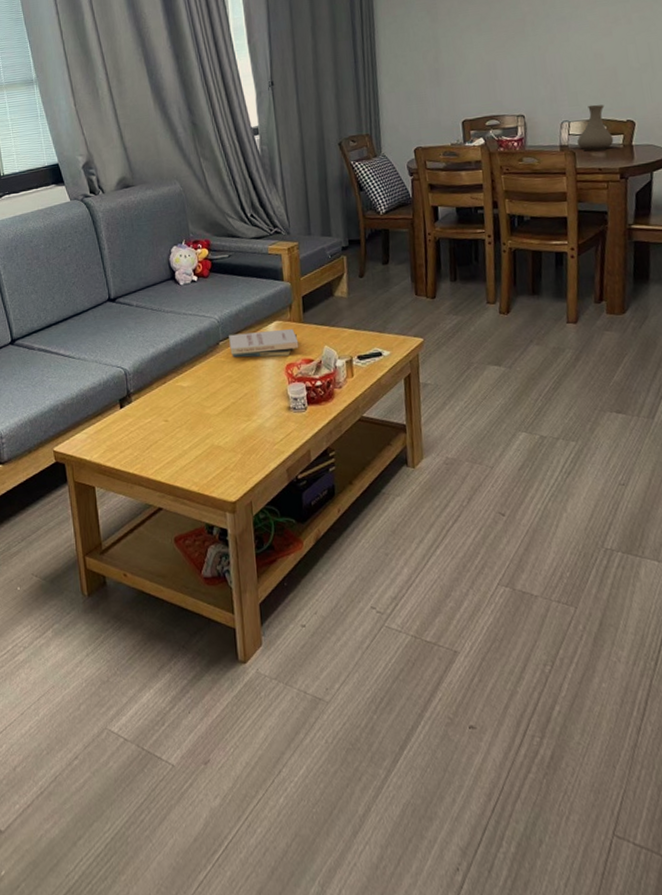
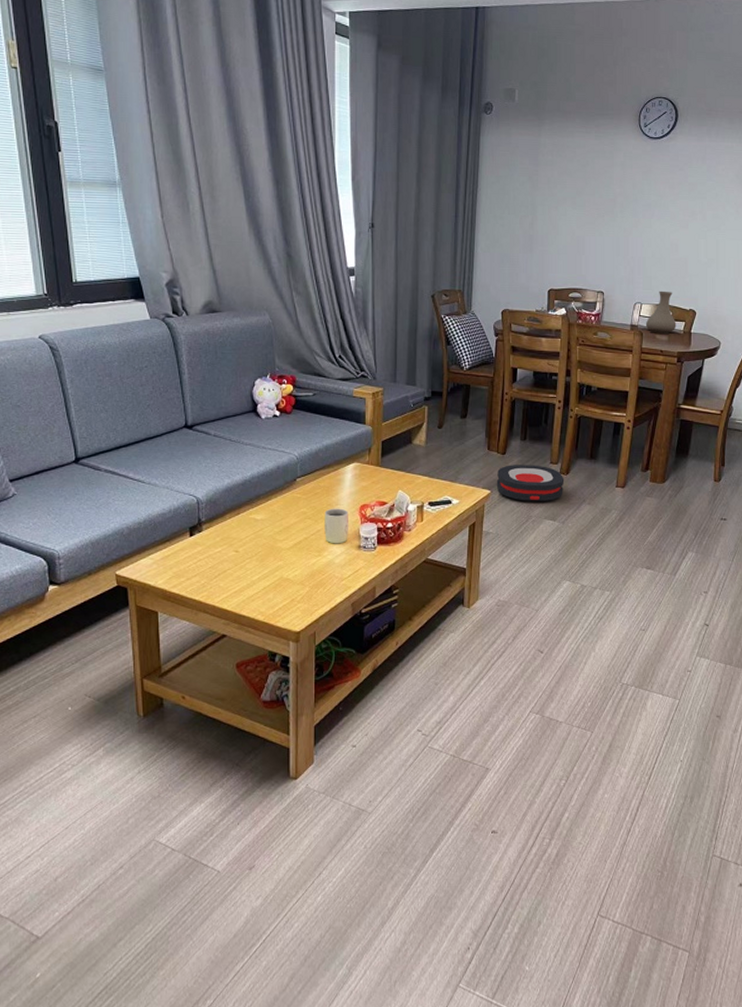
books: present [229,328,299,357] -> none [307,471,375,497]
mug: none [250,369,277,407] -> present [324,508,350,544]
robot vacuum: none [428,306,506,347] -> present [496,465,565,501]

